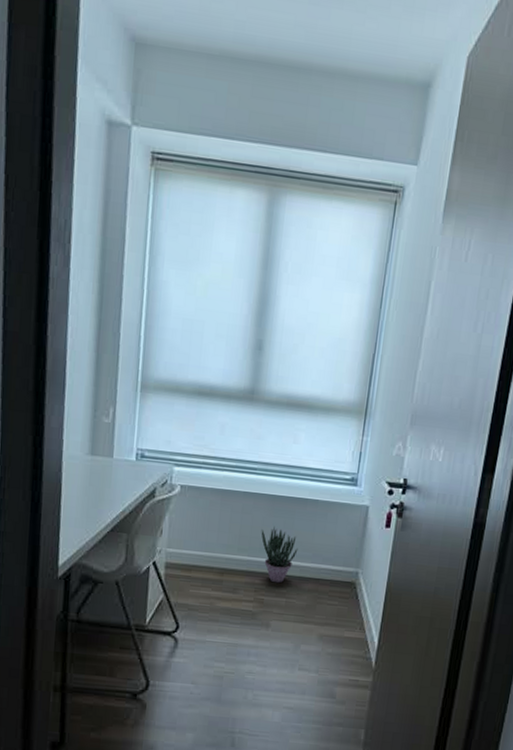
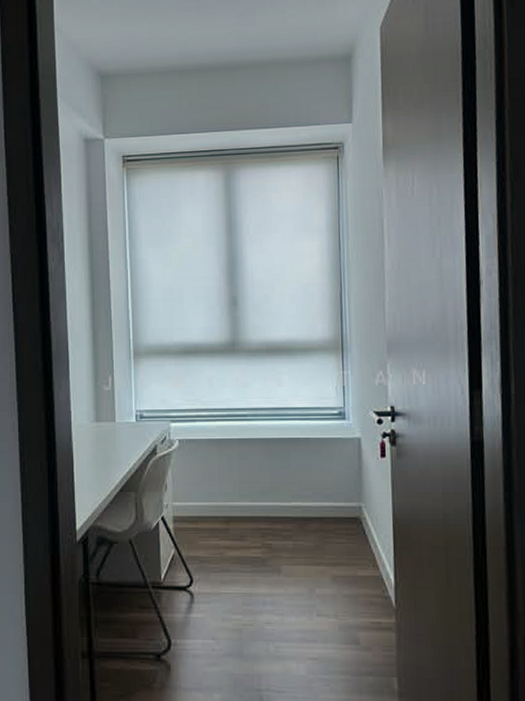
potted plant: present [261,525,298,584] -> none [259,468,298,526]

